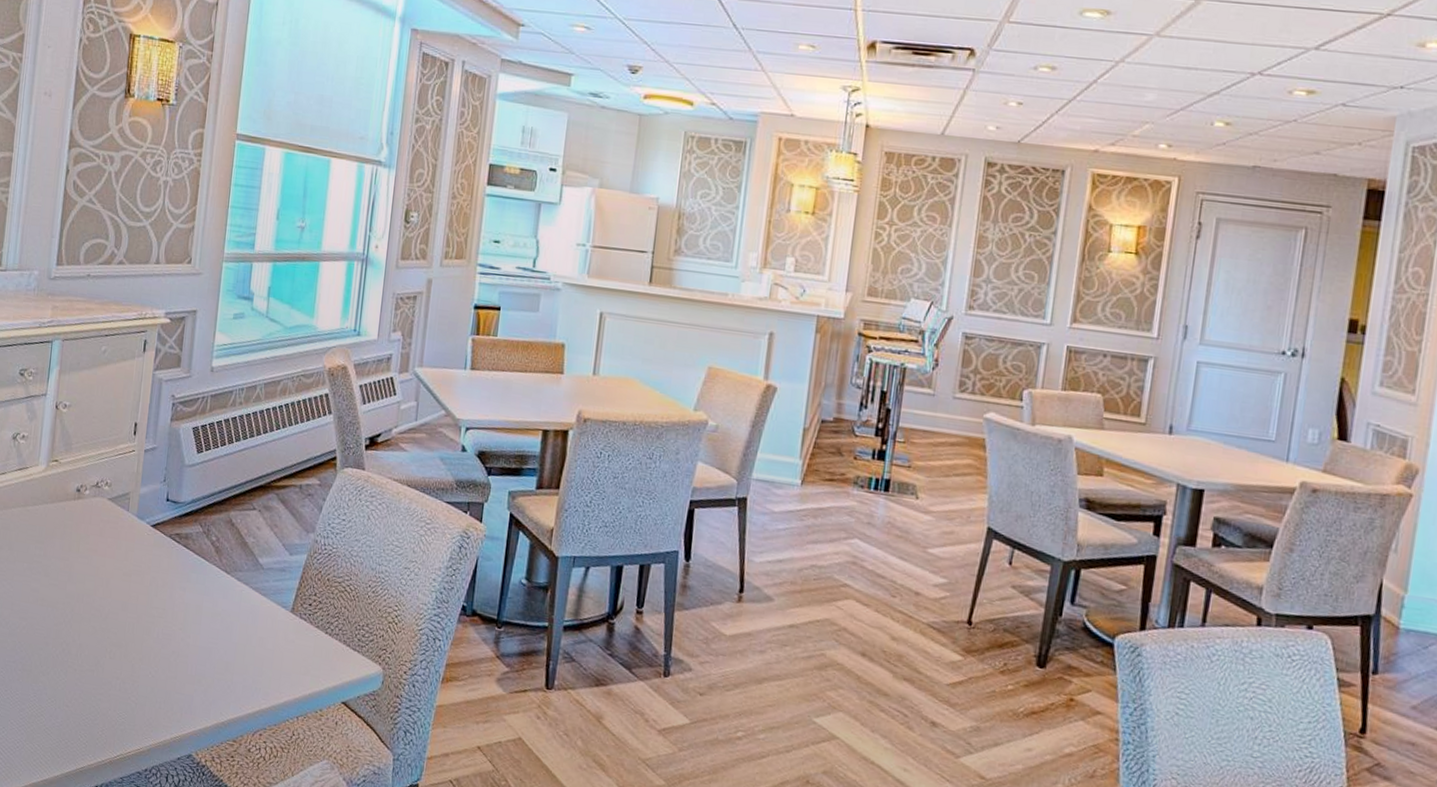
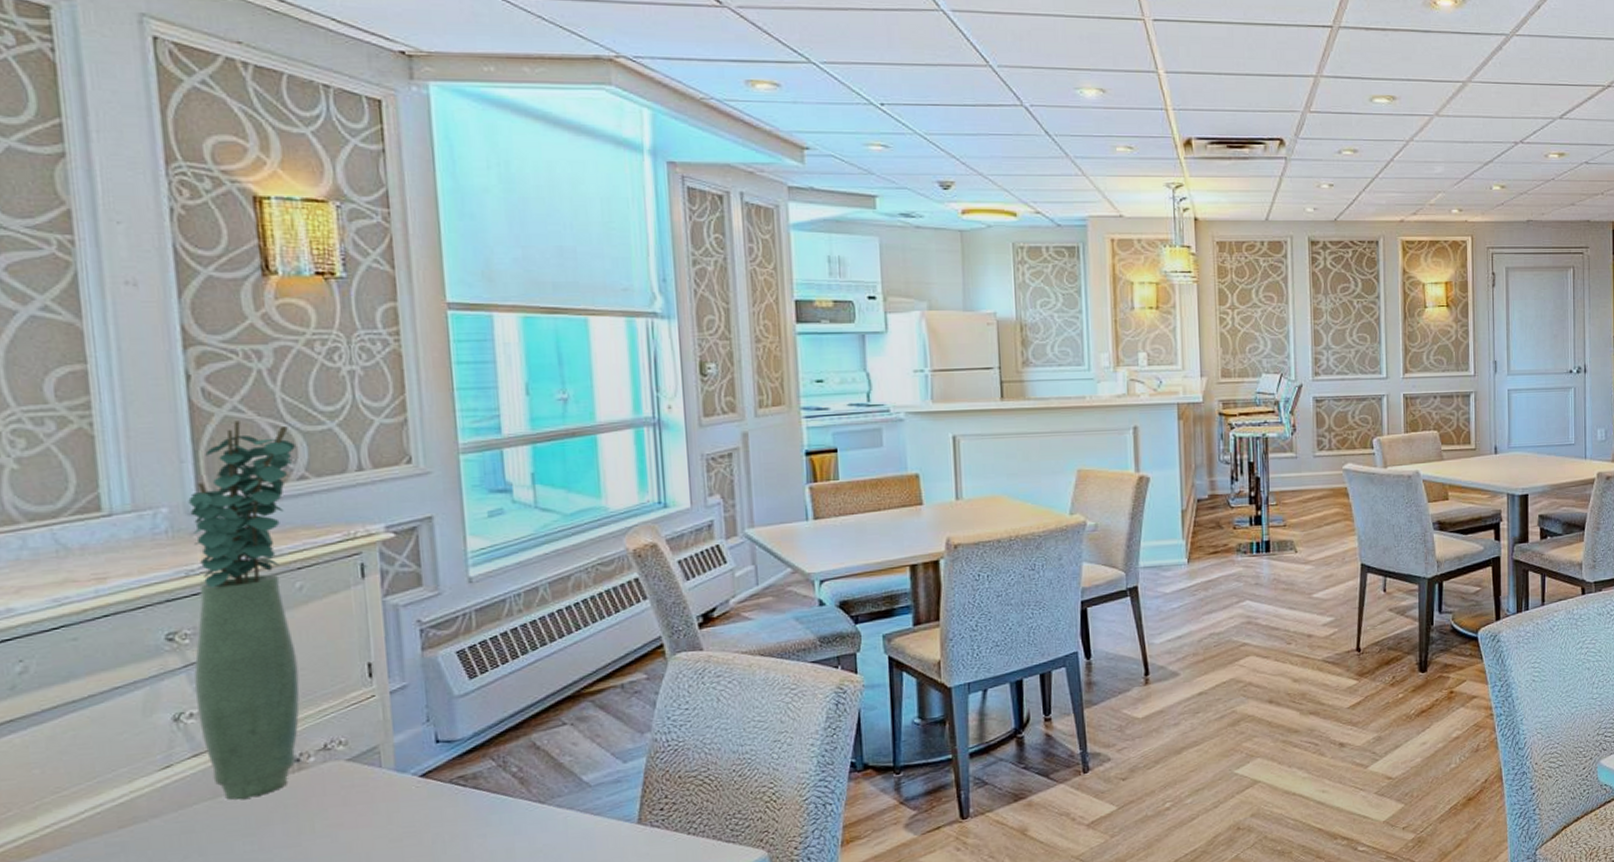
vase: none [26,210,121,513] -> present [188,420,300,800]

